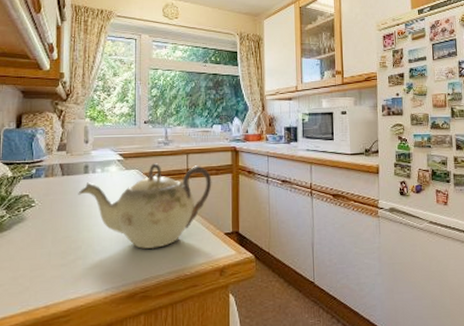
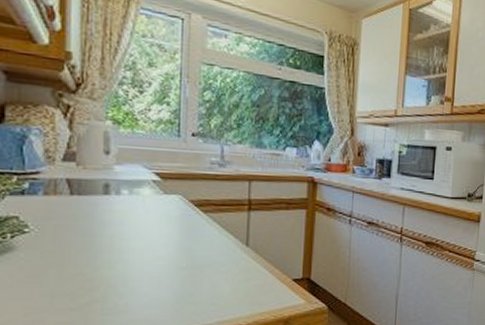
teapot: present [78,163,212,249] -> none [94,188,281,293]

